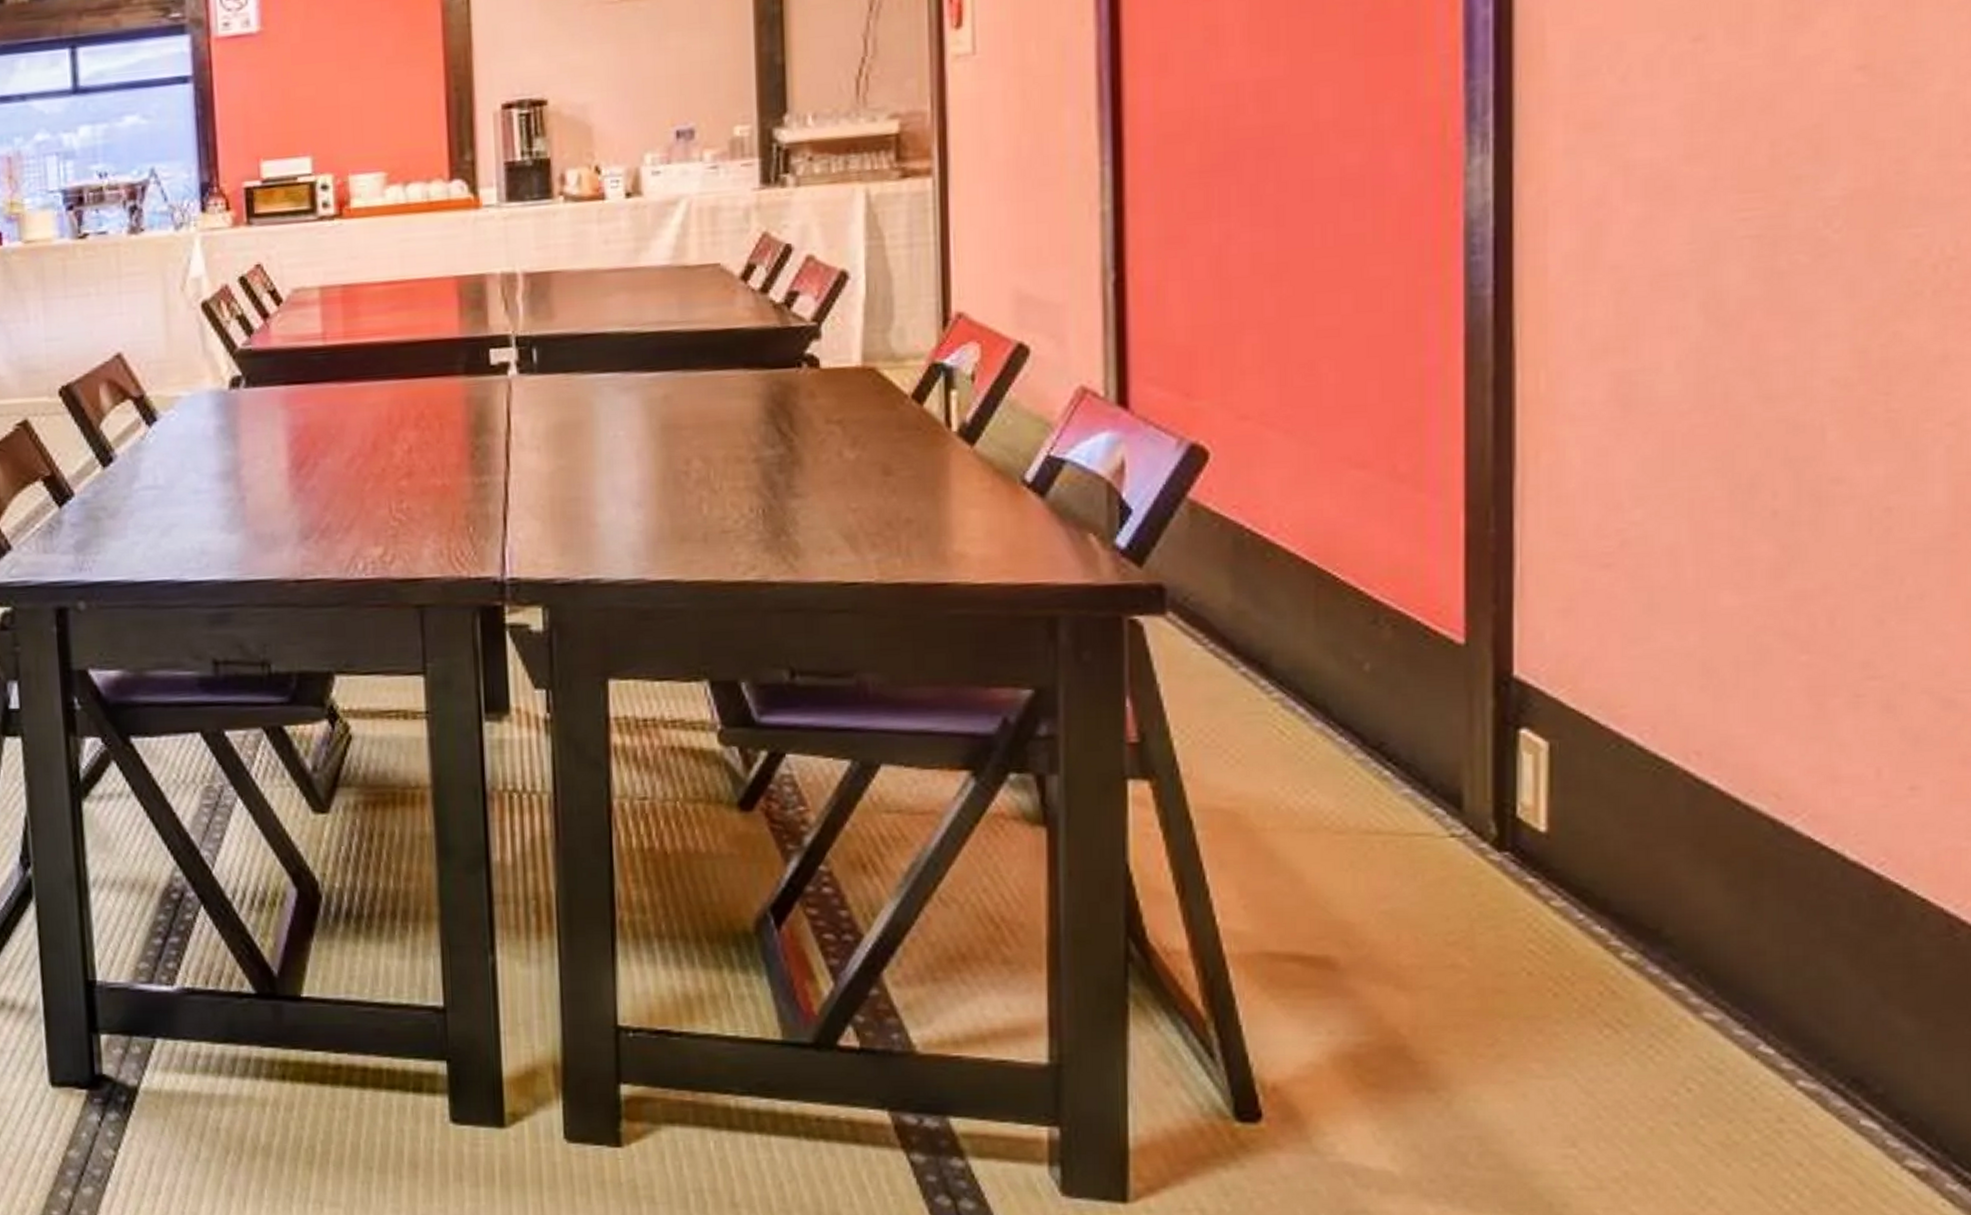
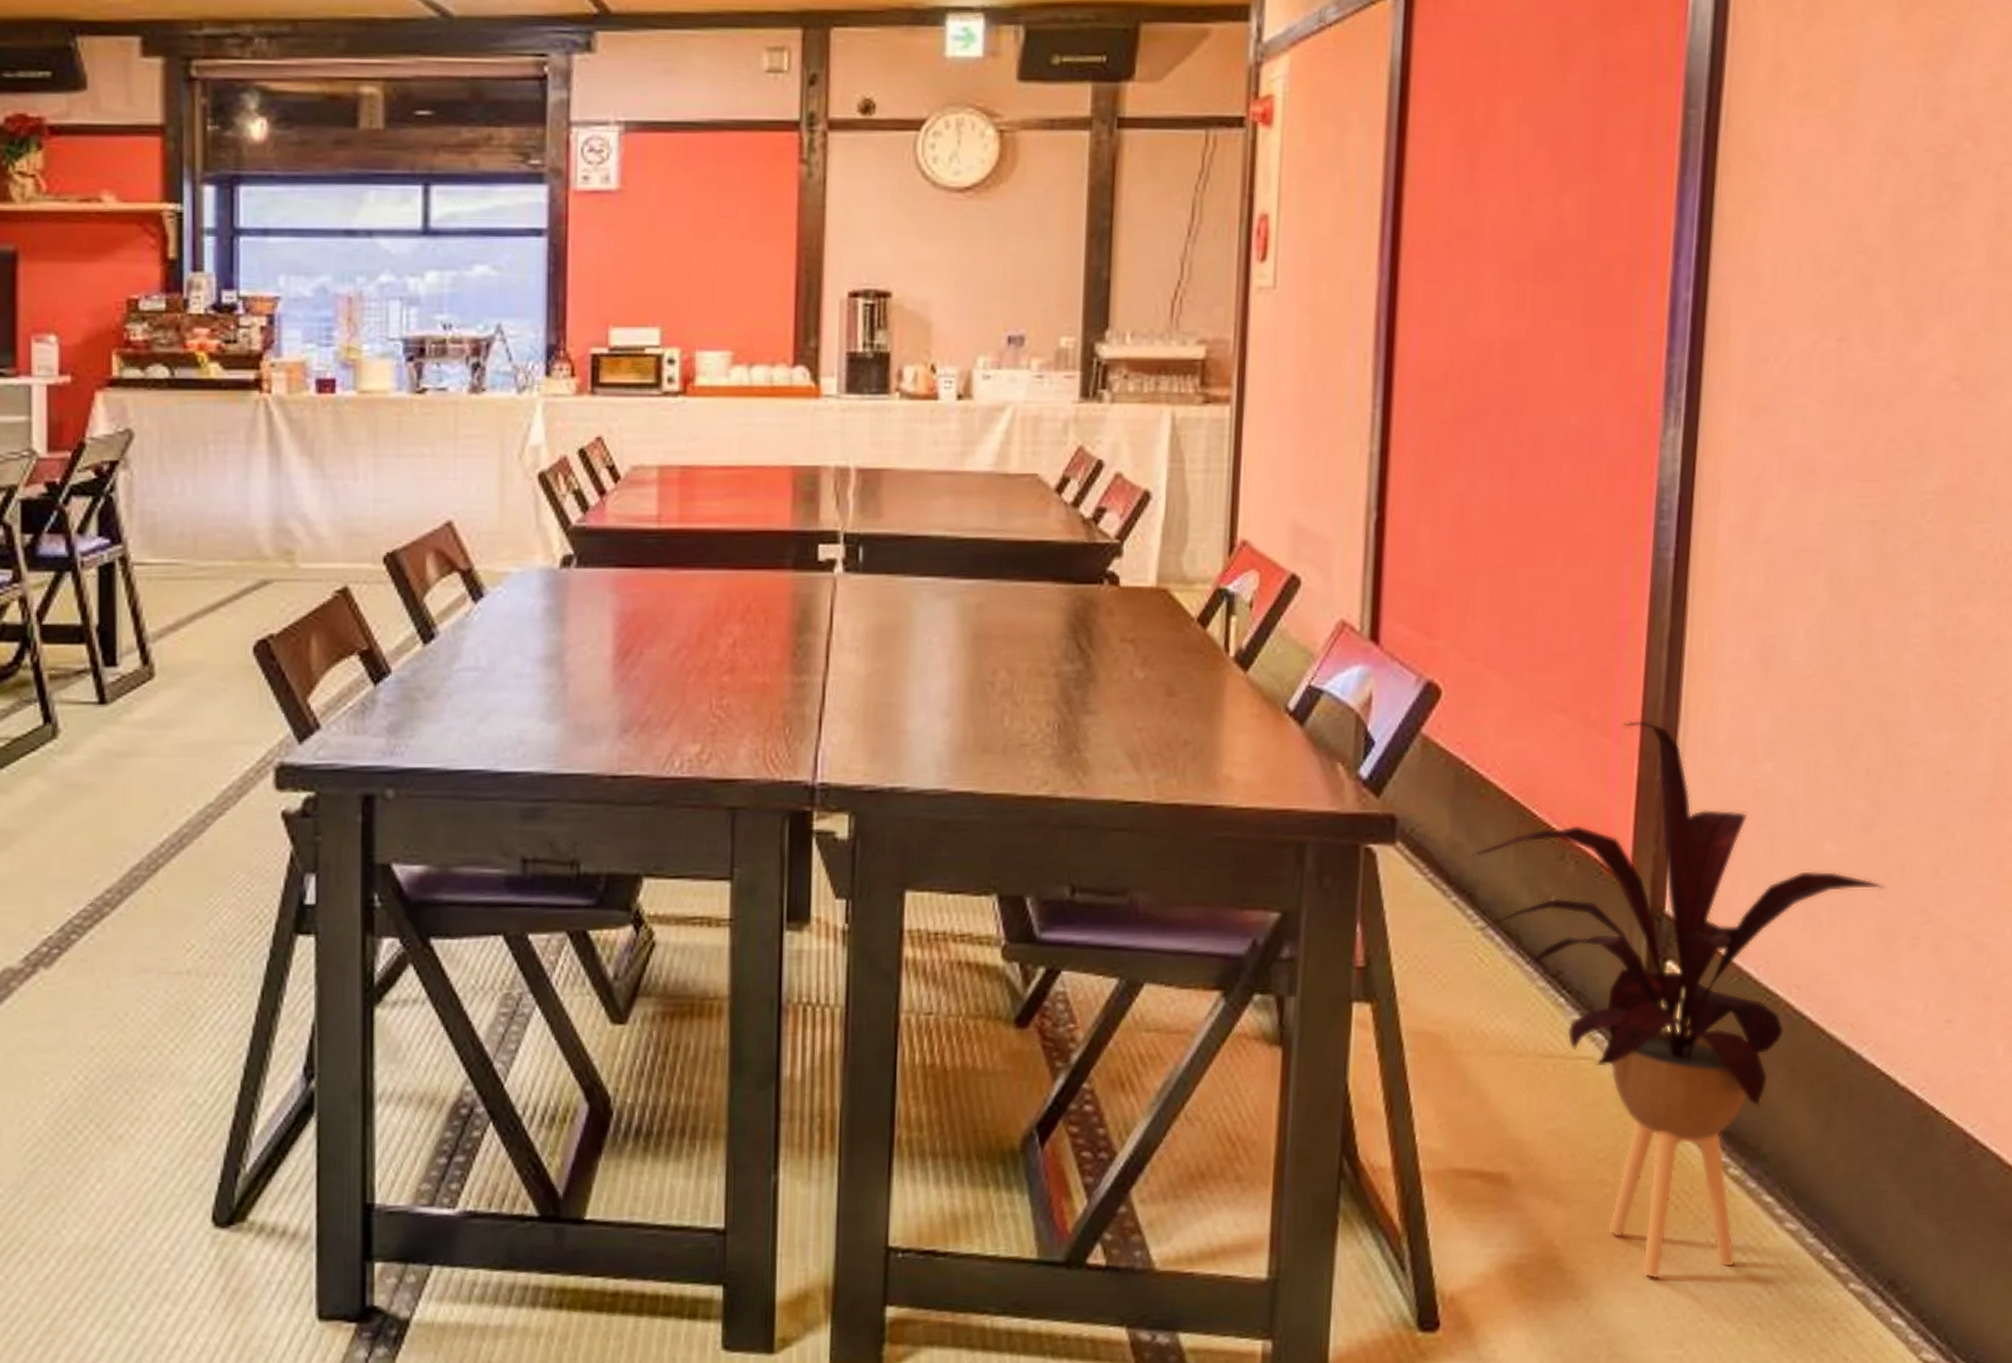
house plant: none [1261,470,1812,1072] -> present [1472,719,1887,1279]

